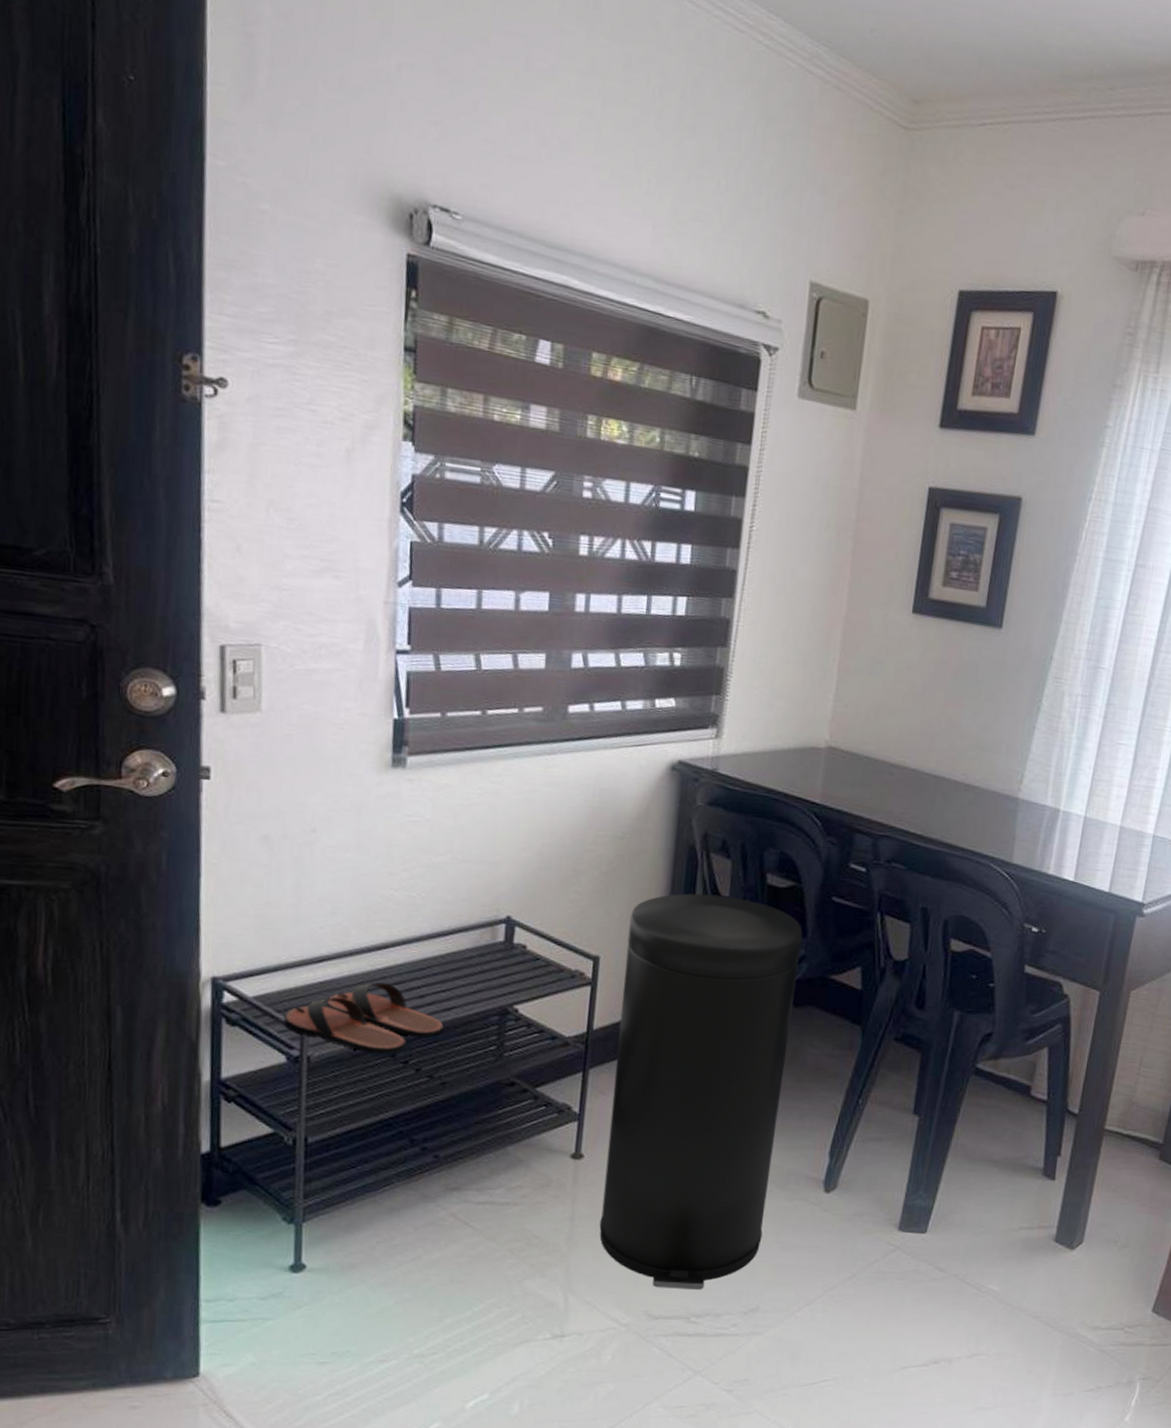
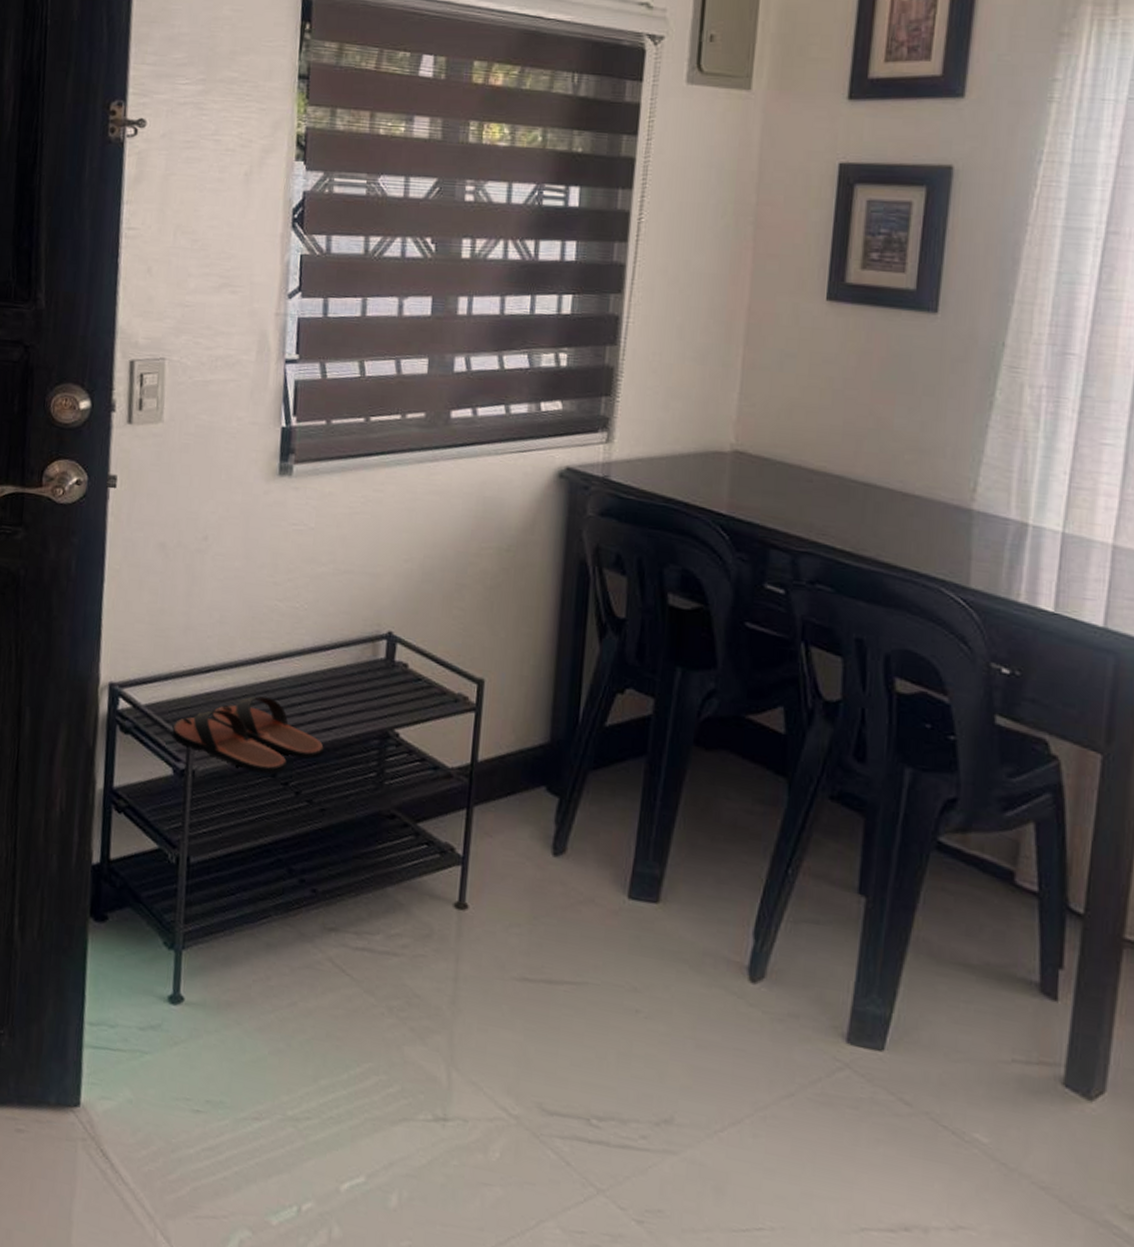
pedal bin: present [599,893,803,1290] -> none [485,613,712,1087]

